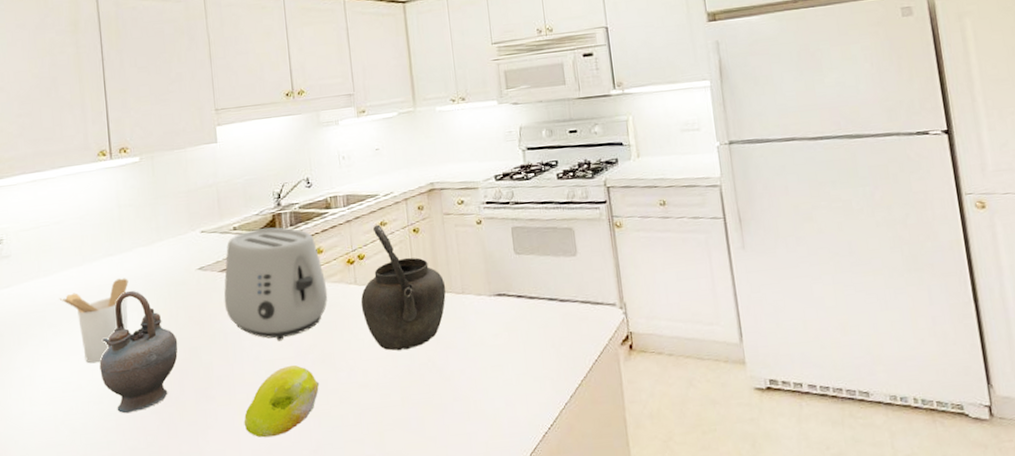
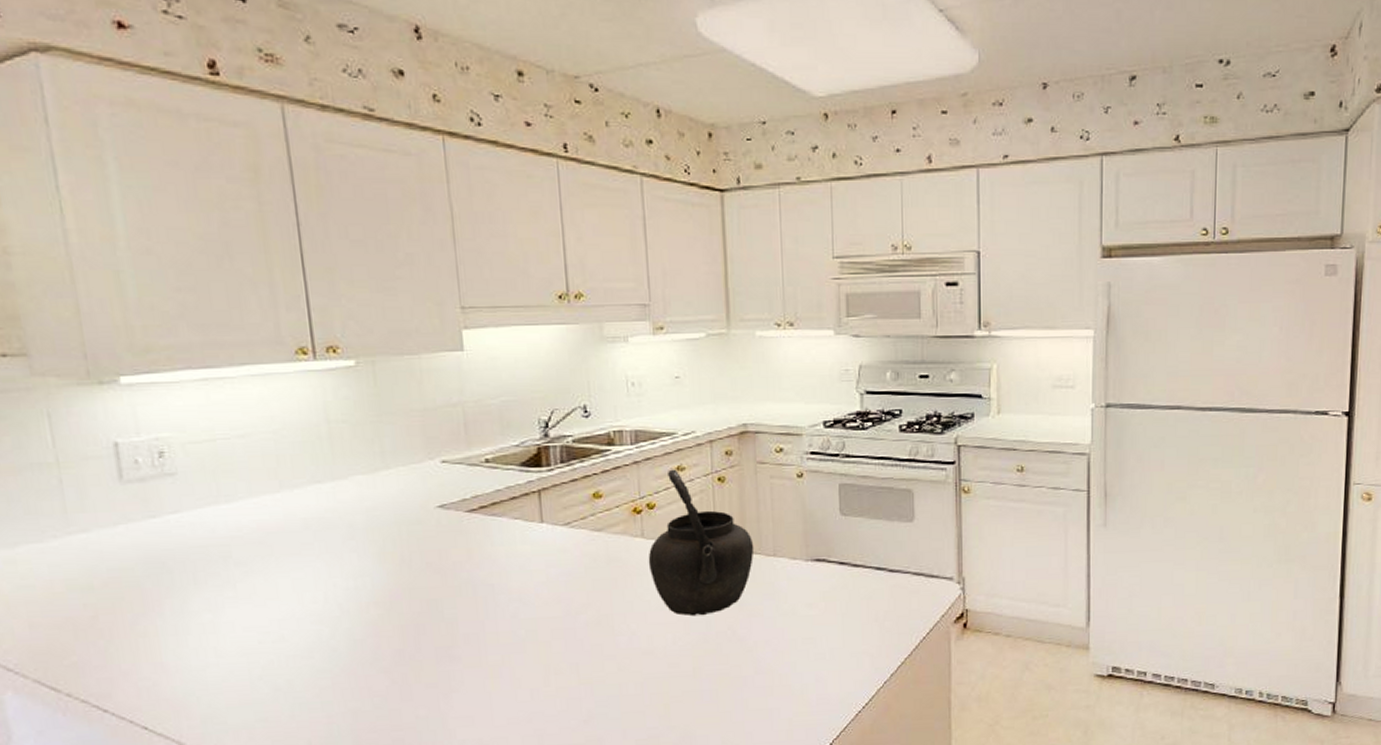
utensil holder: present [59,278,129,364] -> none [248,511,345,611]
teapot: present [99,290,178,414] -> none [307,527,412,671]
toaster: present [223,227,328,341] -> none [472,463,607,598]
fruit: present [243,364,320,438] -> none [497,625,594,705]

